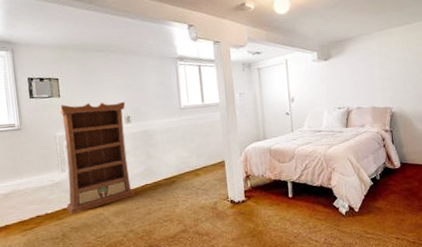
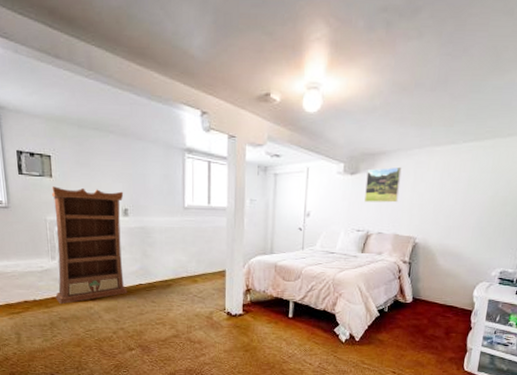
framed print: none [338,48,370,82] -> present [364,166,402,203]

